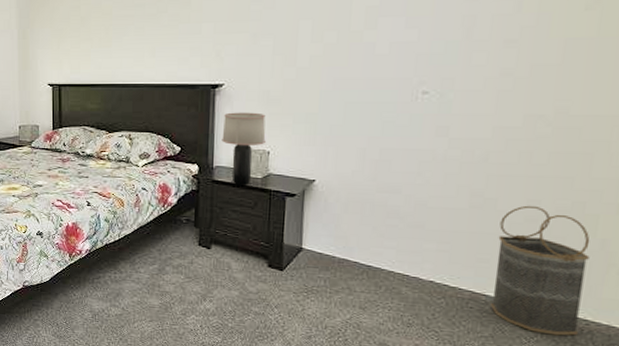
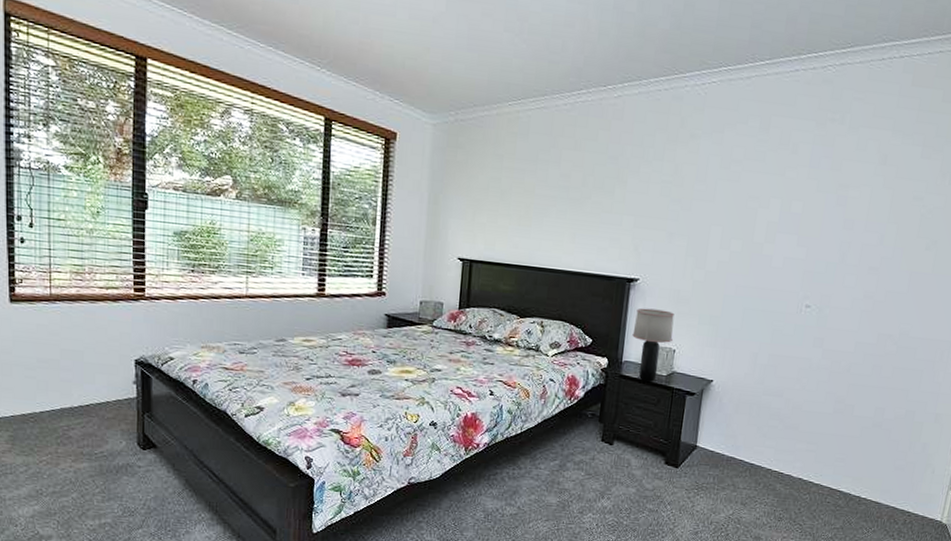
basket: present [491,205,590,336] -> none [843,412,916,526]

